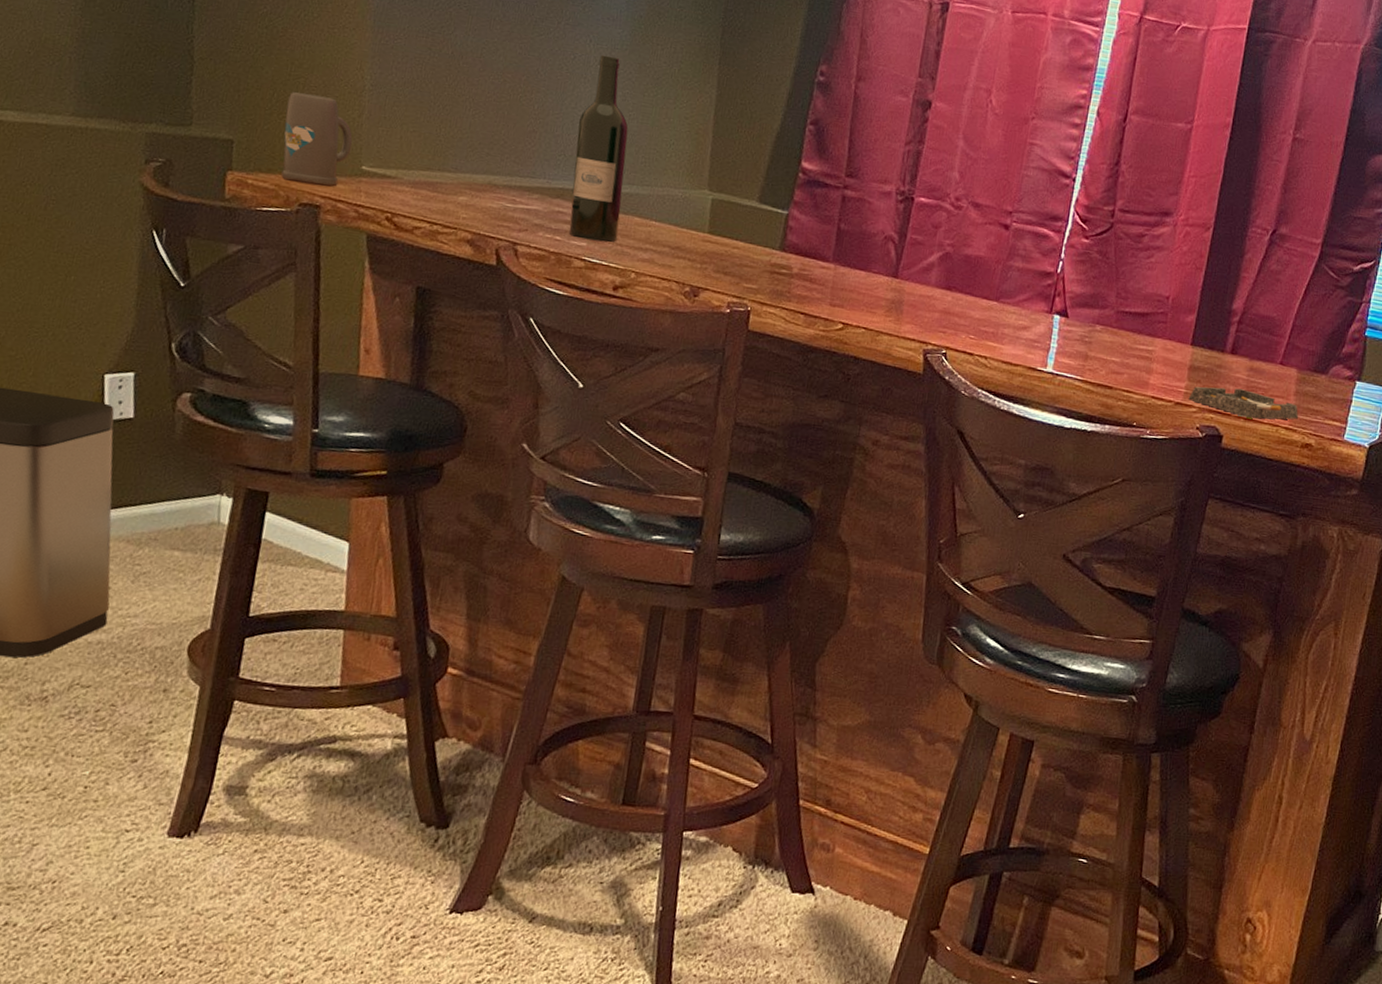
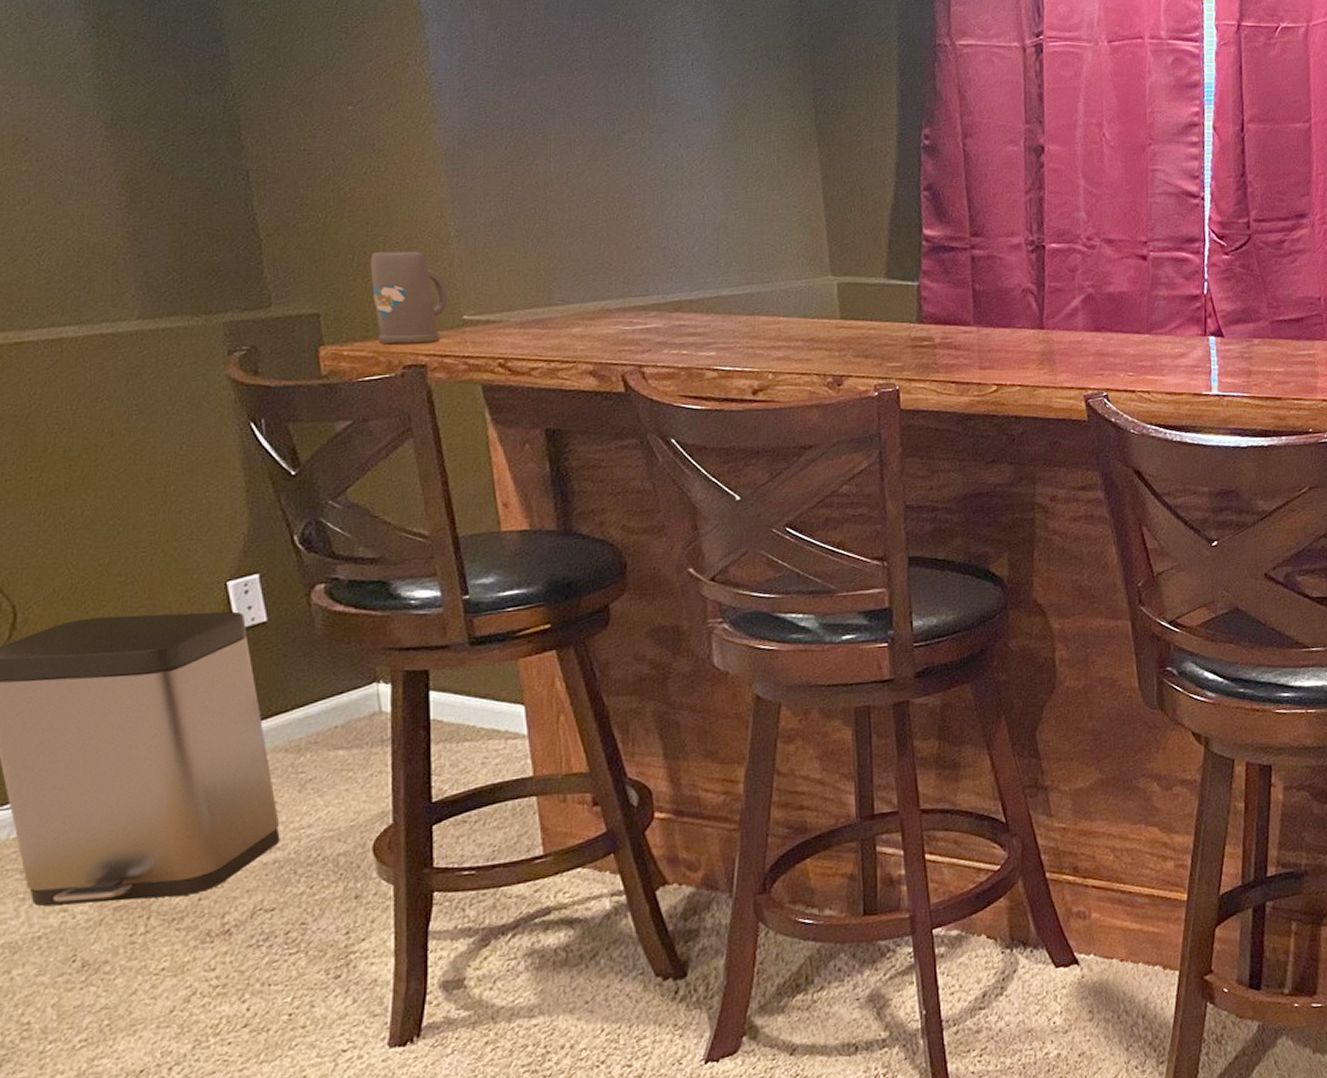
wine bottle: present [568,55,629,243] -> none [683,157,747,349]

